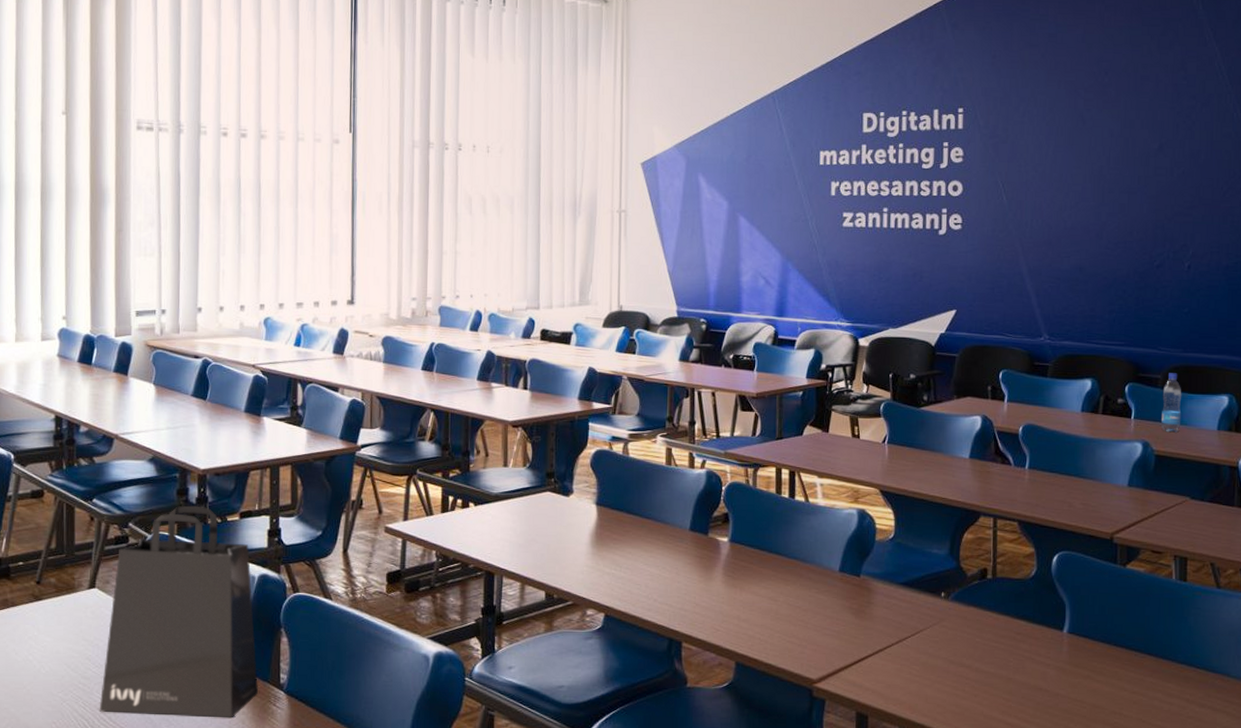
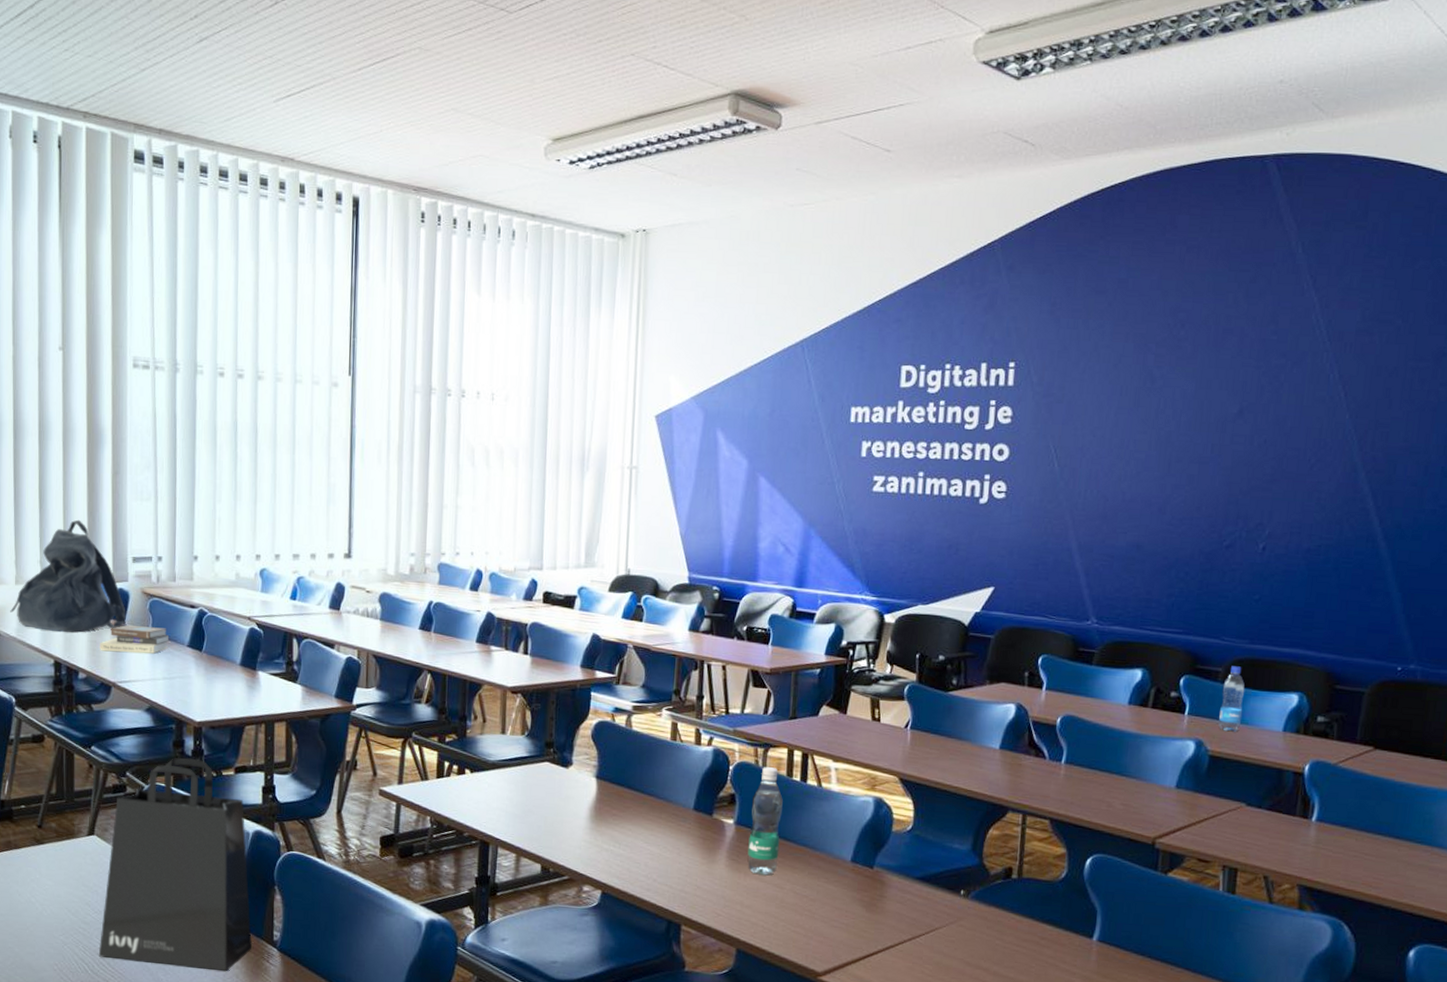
backpack: none [9,276,129,386] -> present [10,519,126,632]
books: none [102,377,173,405] -> present [100,624,170,654]
bottle: none [742,486,773,589] -> present [747,767,783,876]

